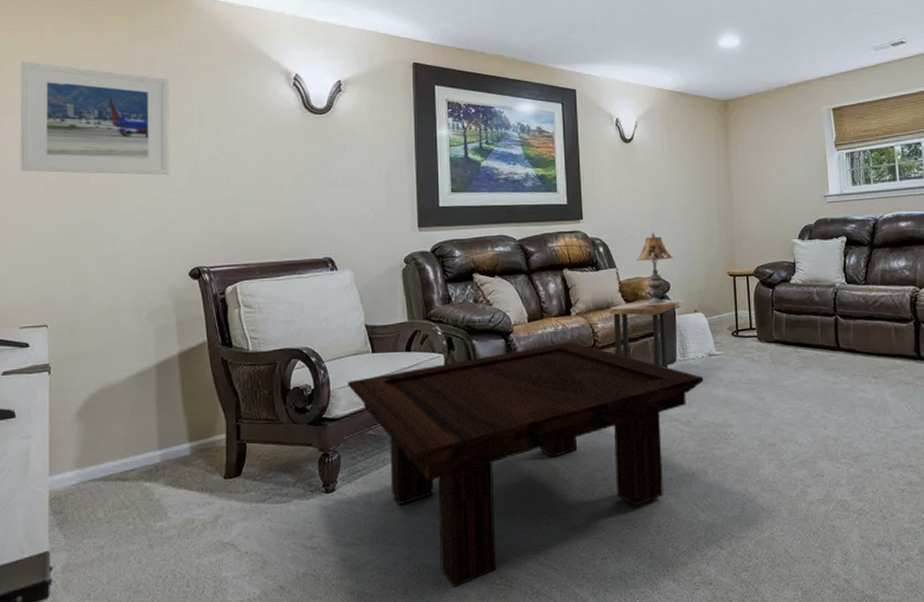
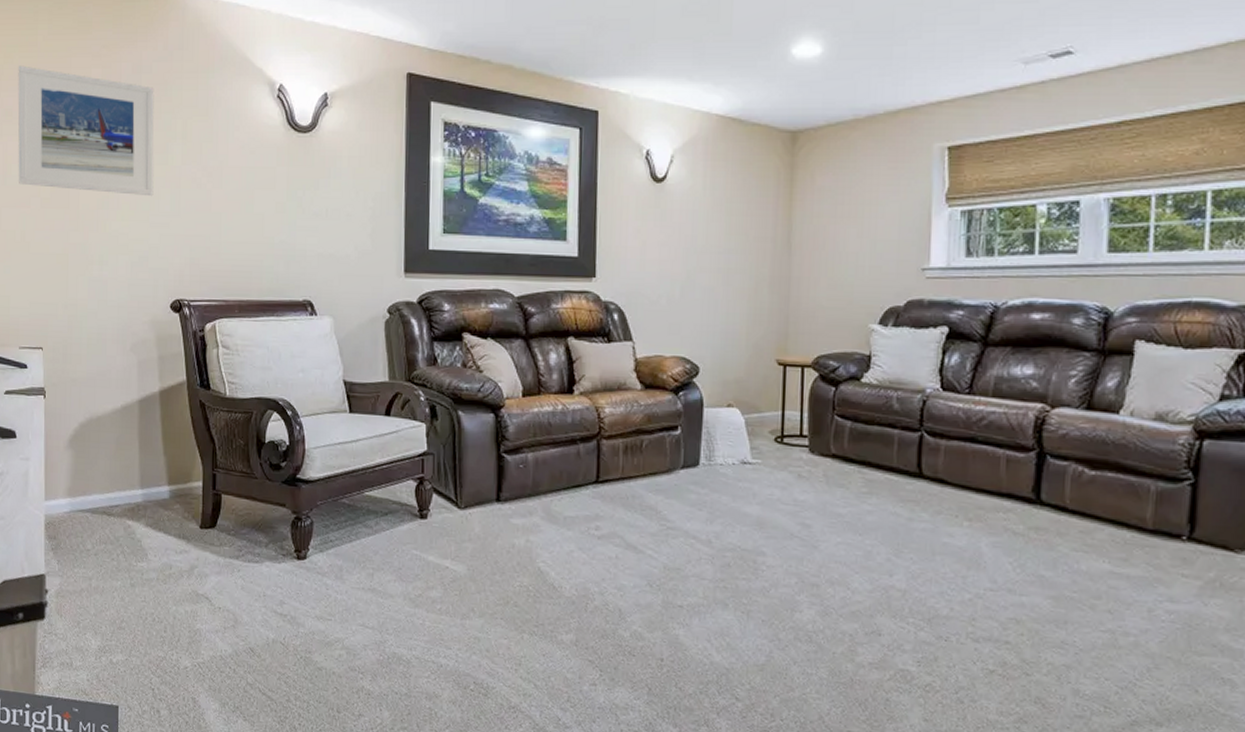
coffee table: present [348,342,703,588] -> none [323,425,732,685]
side table: present [609,299,684,369] -> none [620,383,715,473]
table lamp: present [636,232,673,304] -> none [658,299,706,391]

